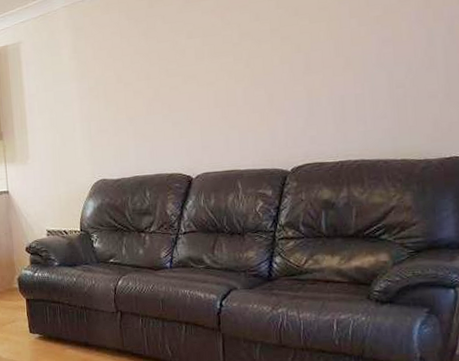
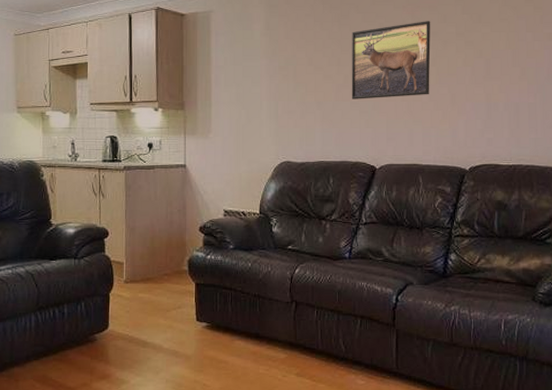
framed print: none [159,21,245,112] -> present [351,21,431,99]

